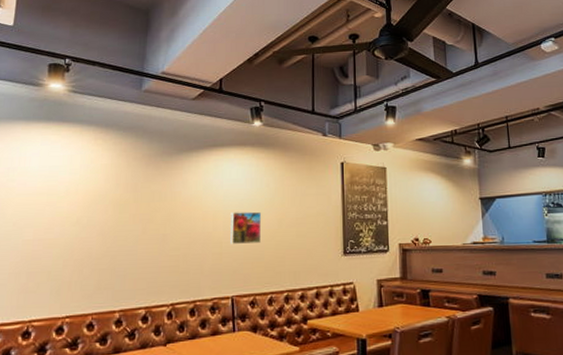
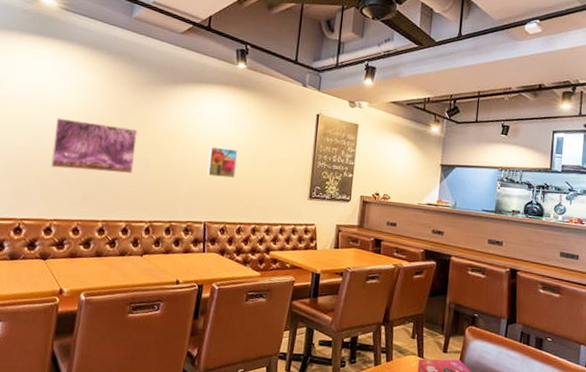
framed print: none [62,203,153,258] -> present [51,118,137,173]

